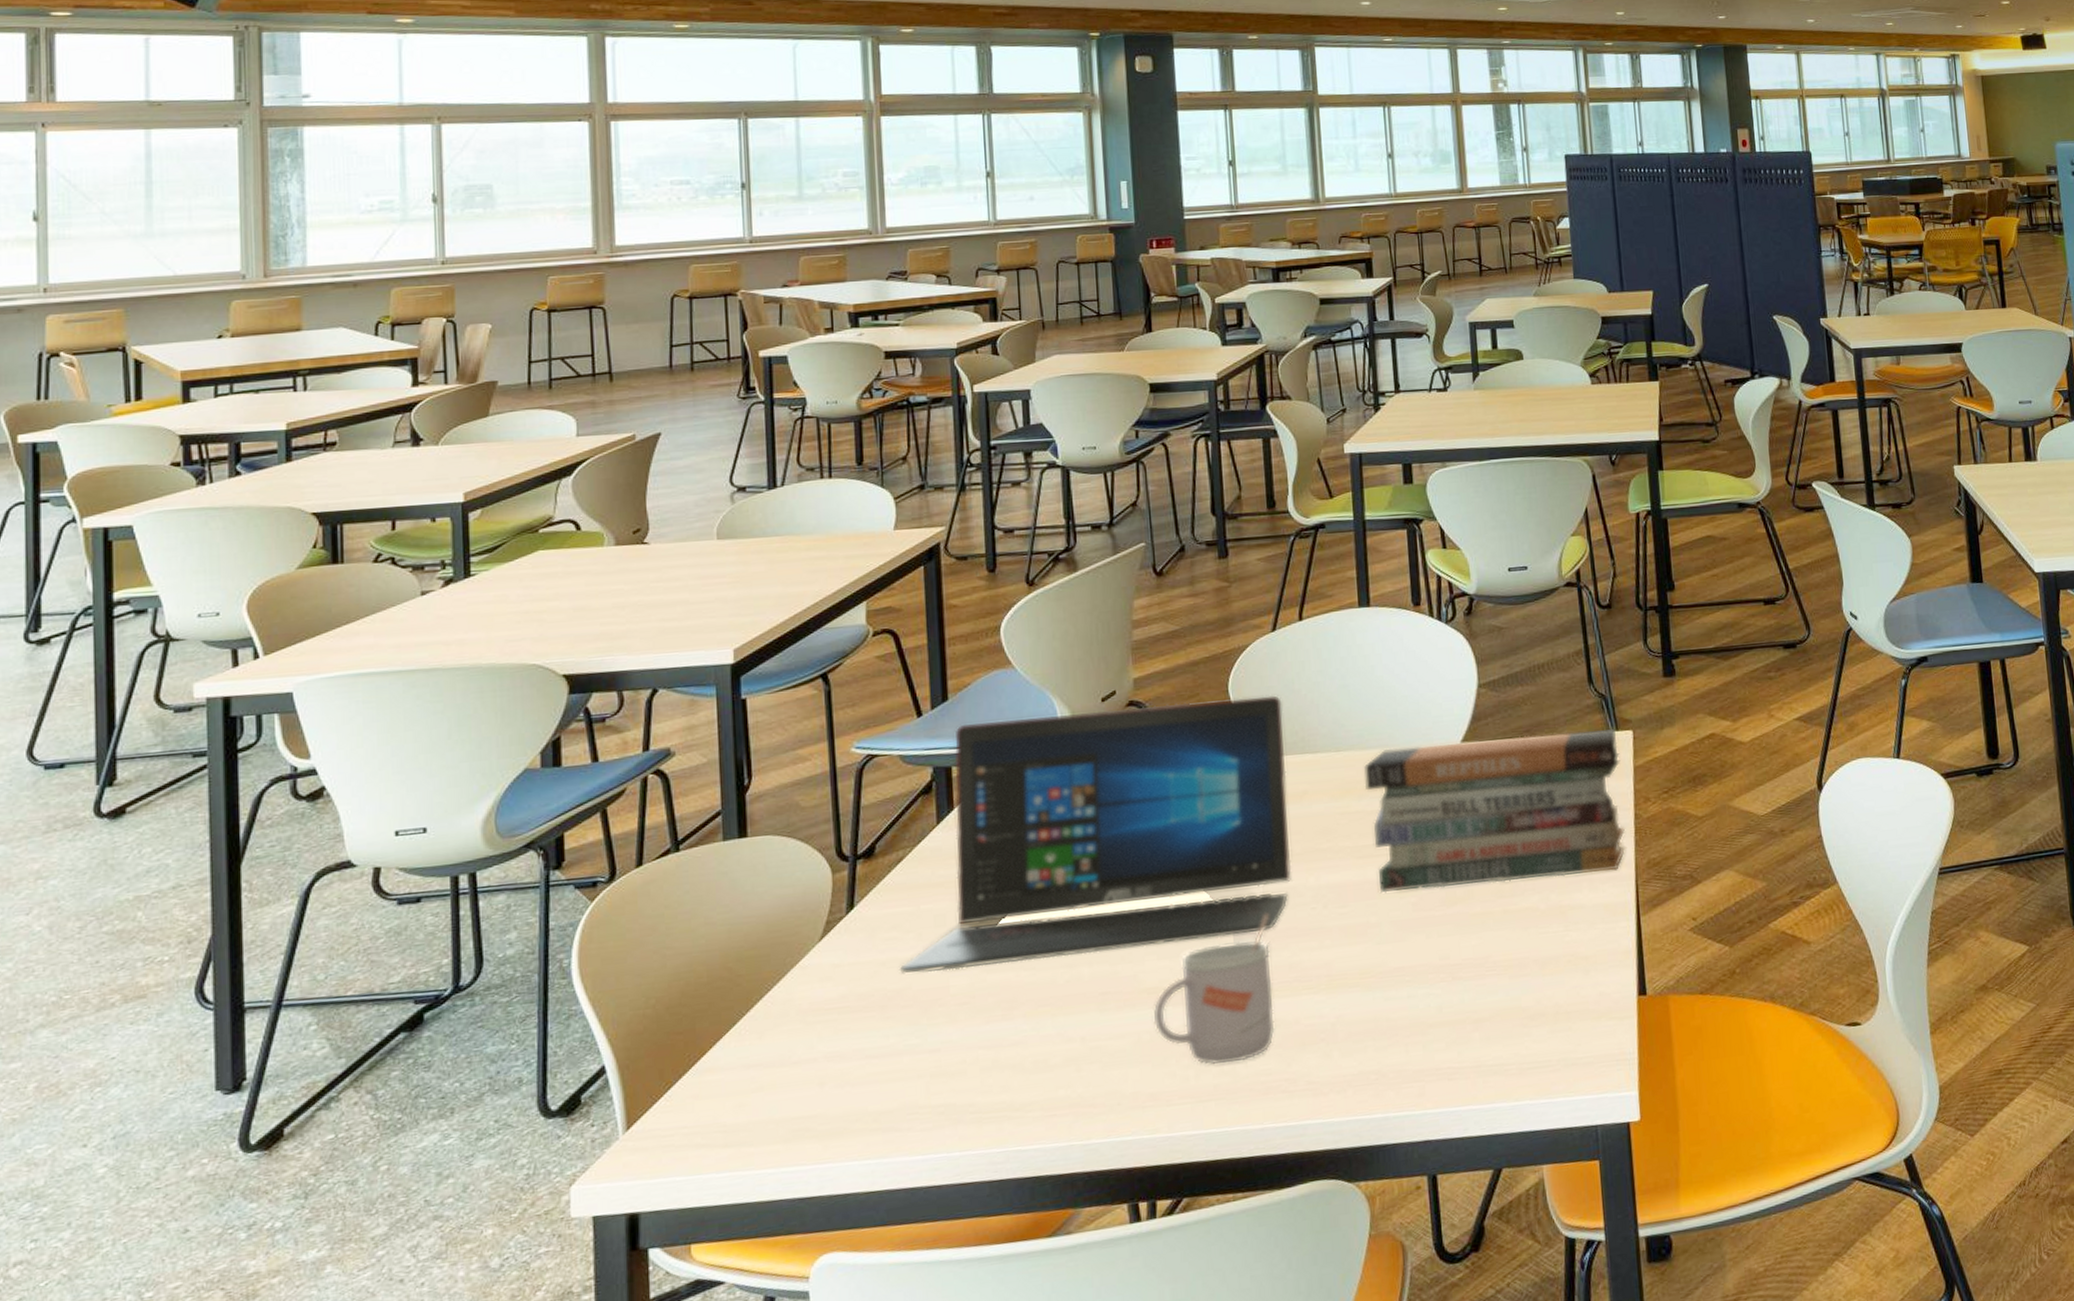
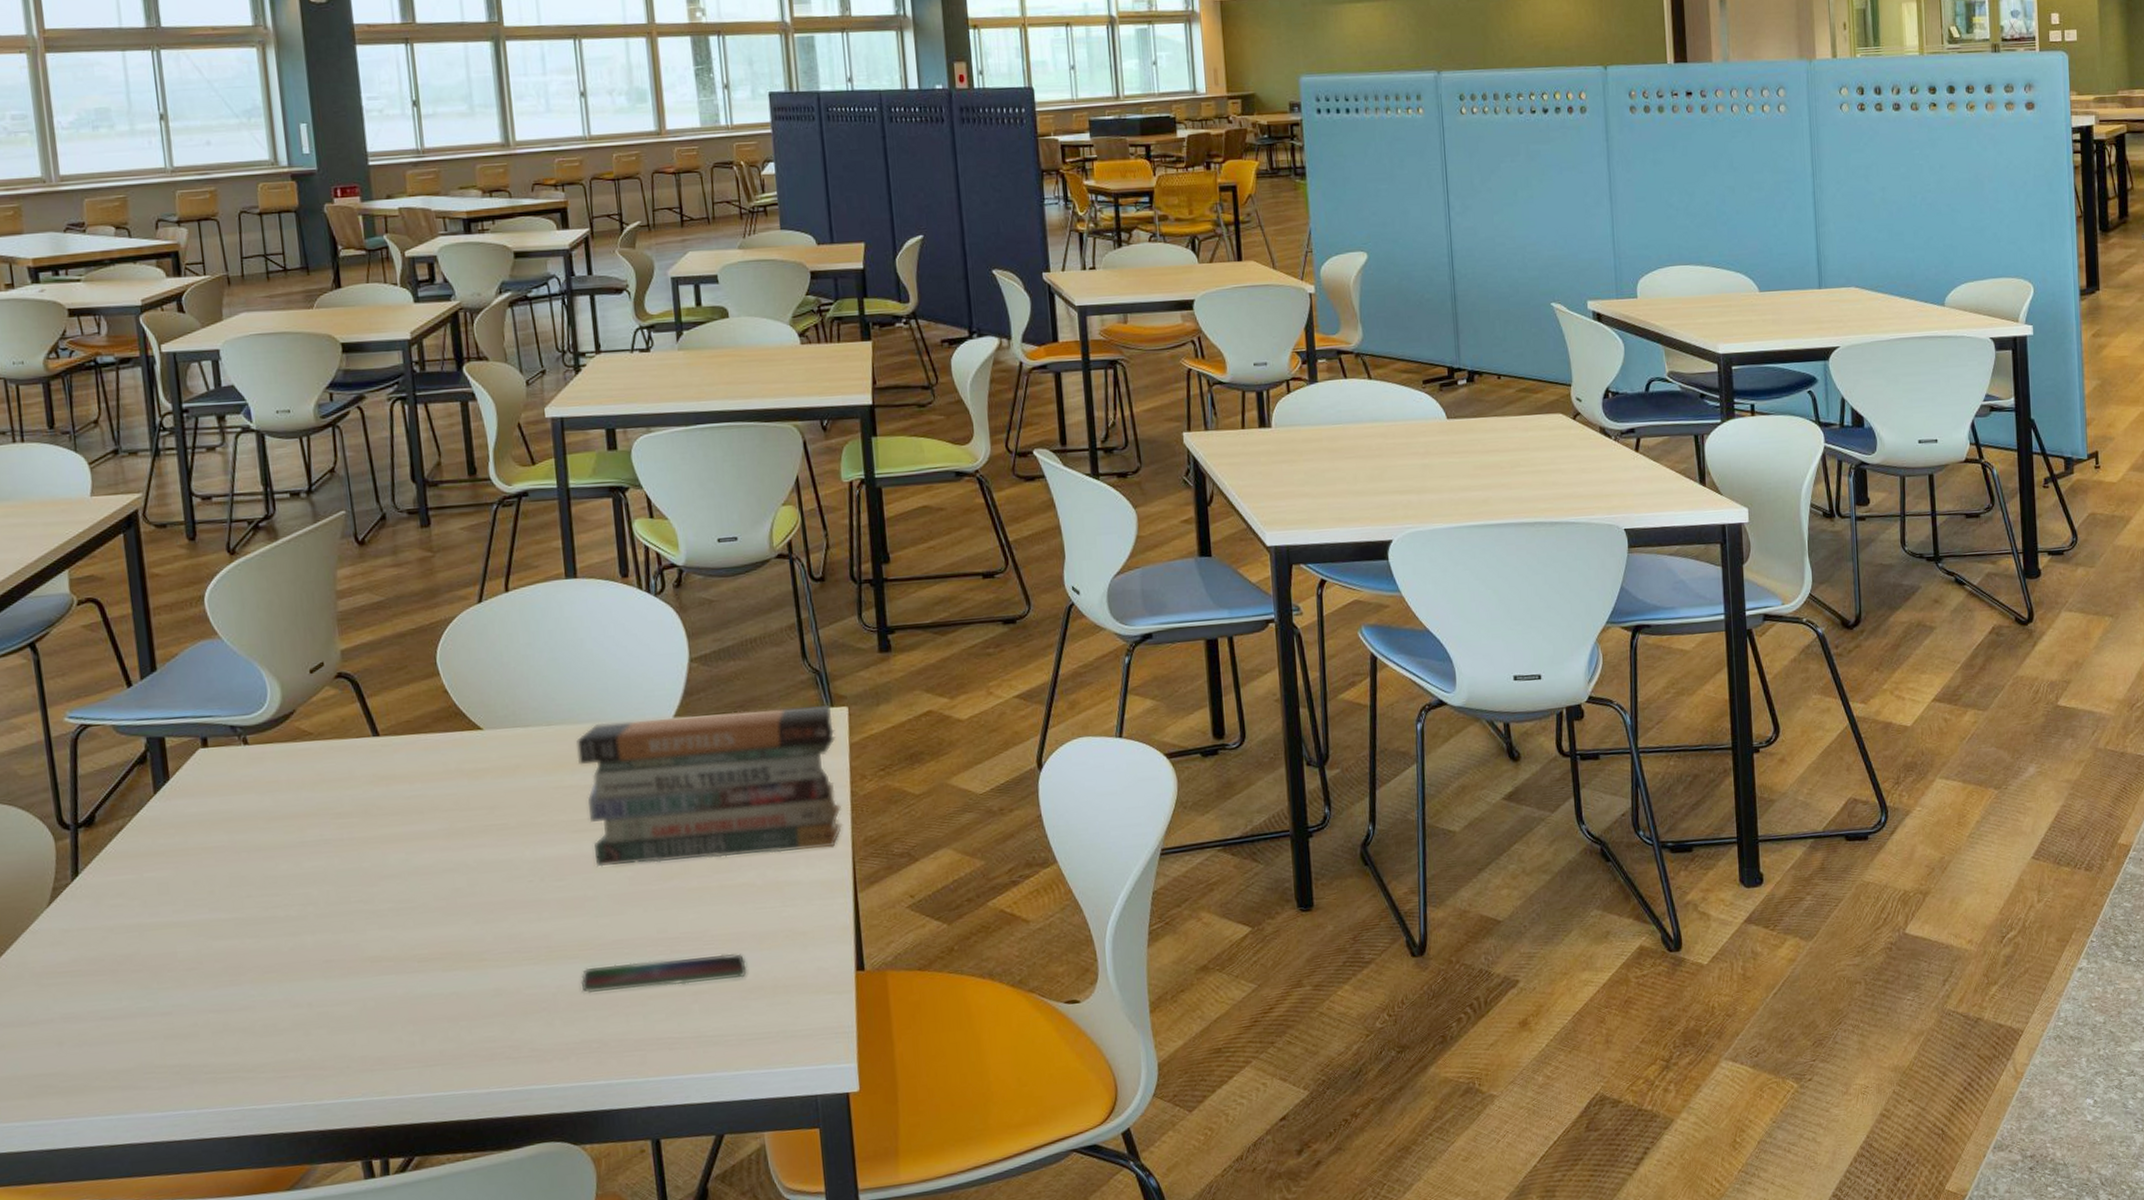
laptop: present [899,695,1291,975] -> none [126,668,507,940]
mug: present [1153,914,1275,1065] -> none [377,886,497,1032]
smartphone: none [1360,979,1528,1022] -> present [580,953,747,993]

